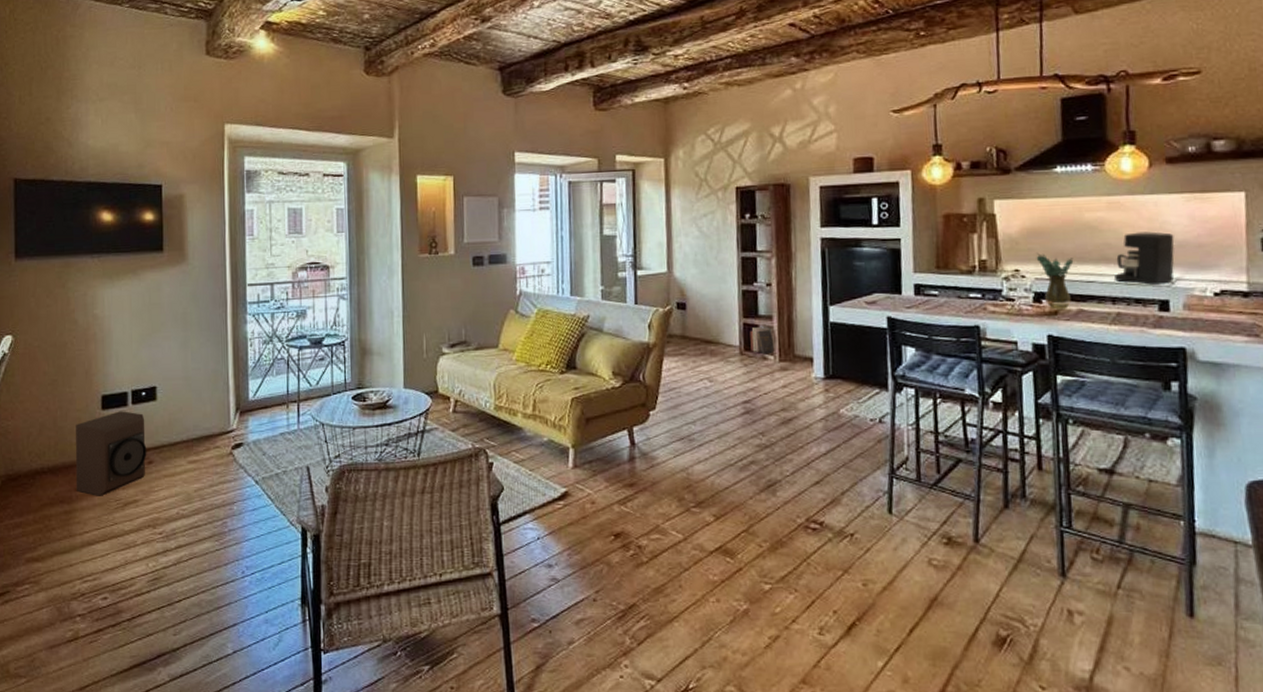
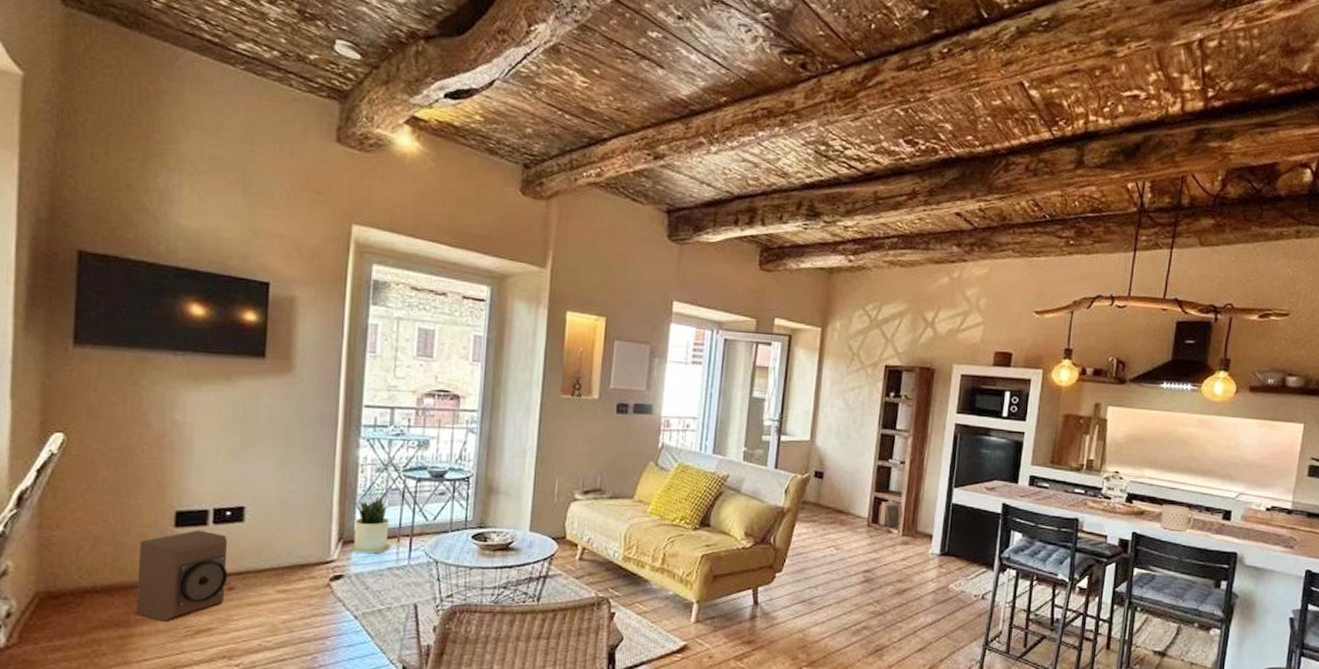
planter: none [245,368,282,422] -> present [349,498,391,554]
vase: present [1036,252,1074,311] -> none [1134,458,1164,512]
mug: none [1079,299,1123,330] -> present [1160,504,1195,532]
coffee maker: present [1114,231,1174,286] -> none [1193,449,1245,497]

